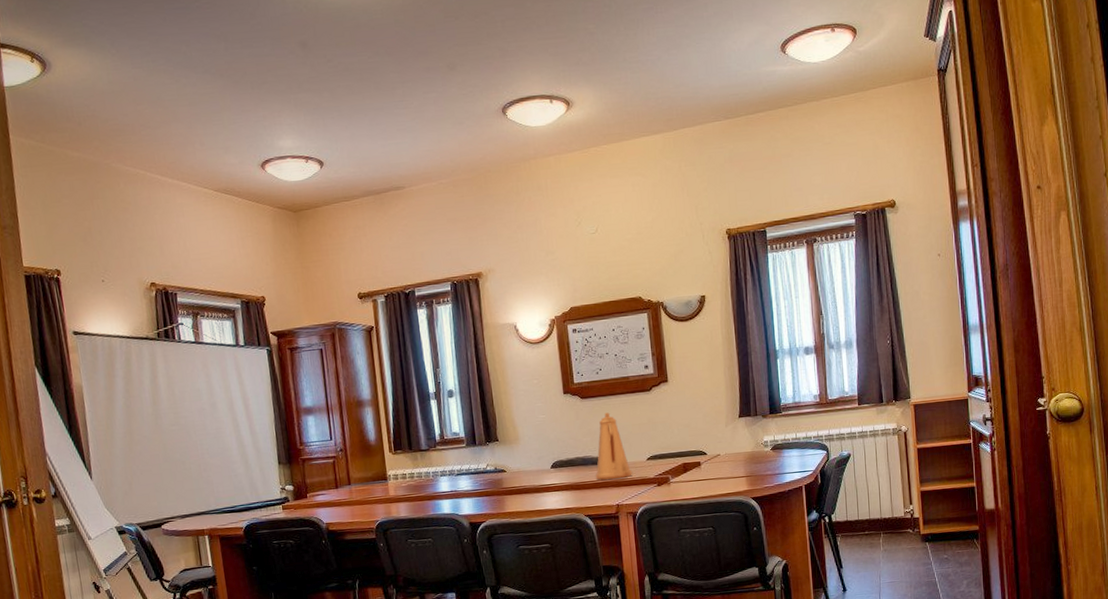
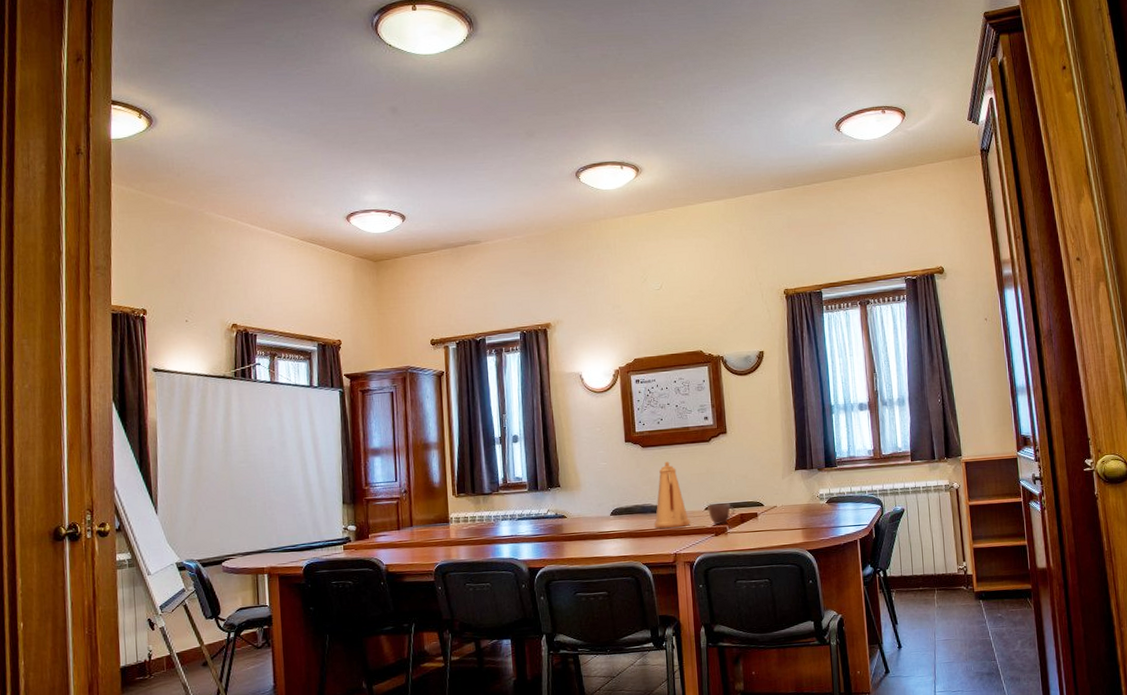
cup: none [649,452,678,474] -> present [707,502,735,524]

